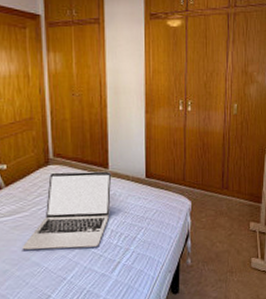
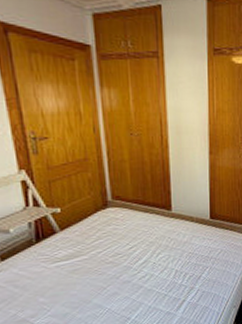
laptop: present [22,171,112,250] -> none [82,213,175,293]

